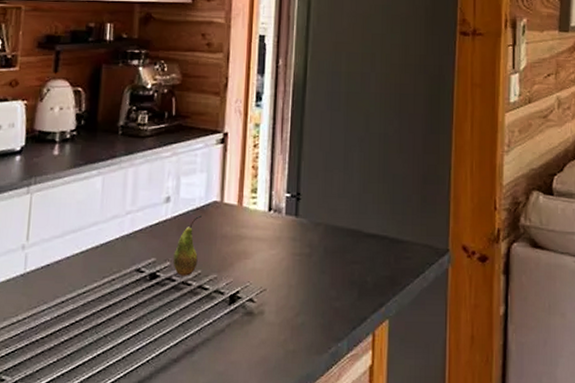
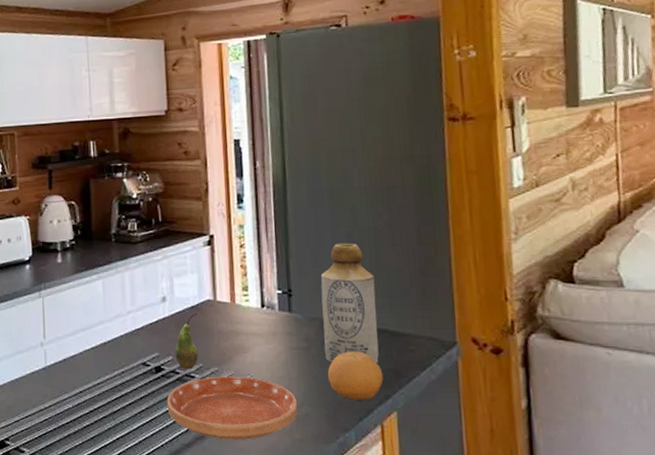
saucer: none [158,283,295,353] -> present [167,376,298,441]
bottle: none [326,147,380,270] -> present [321,243,379,363]
fruit: none [327,258,379,309] -> present [328,351,383,400]

